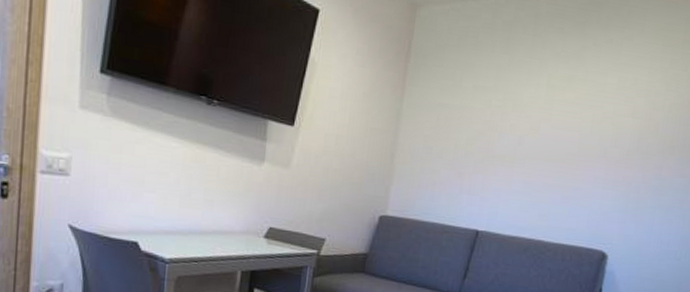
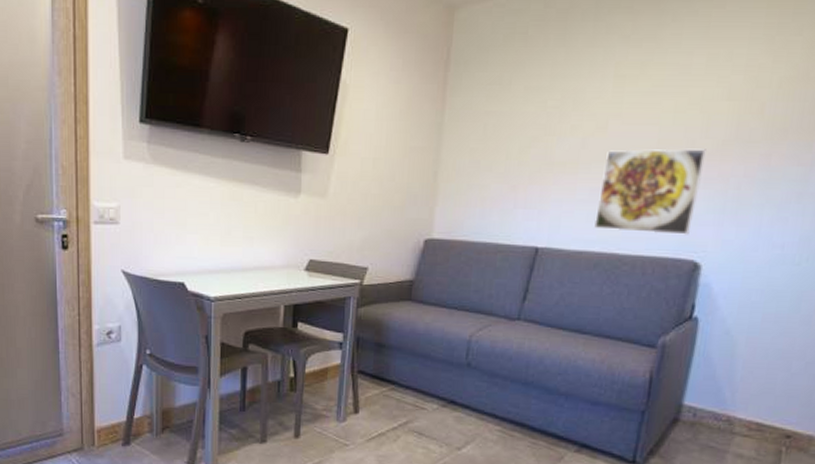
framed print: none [526,149,615,229] -> present [594,148,707,235]

